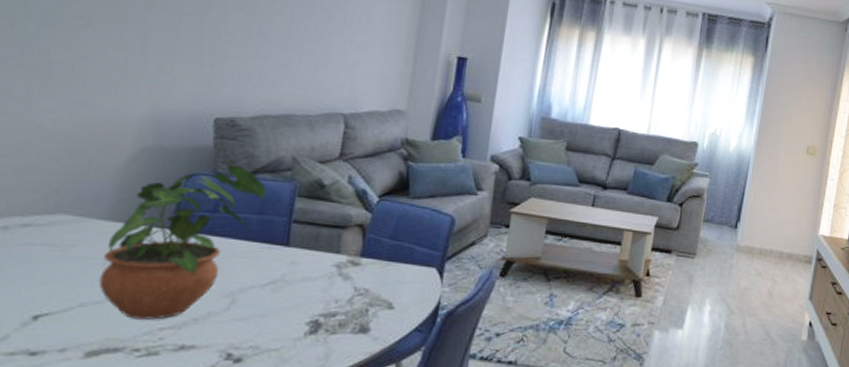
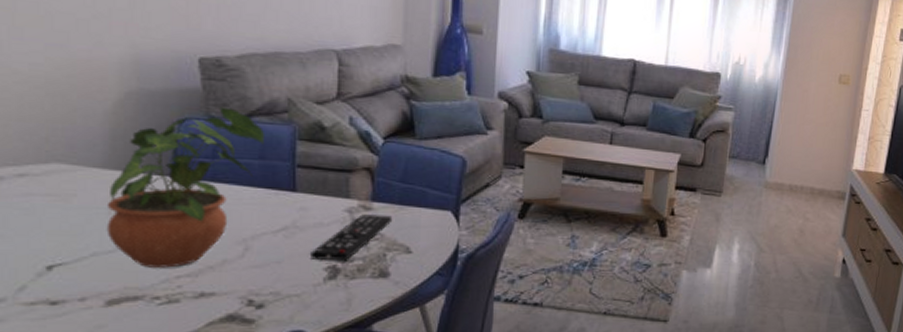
remote control: none [294,269,379,315] -> present [310,214,393,260]

